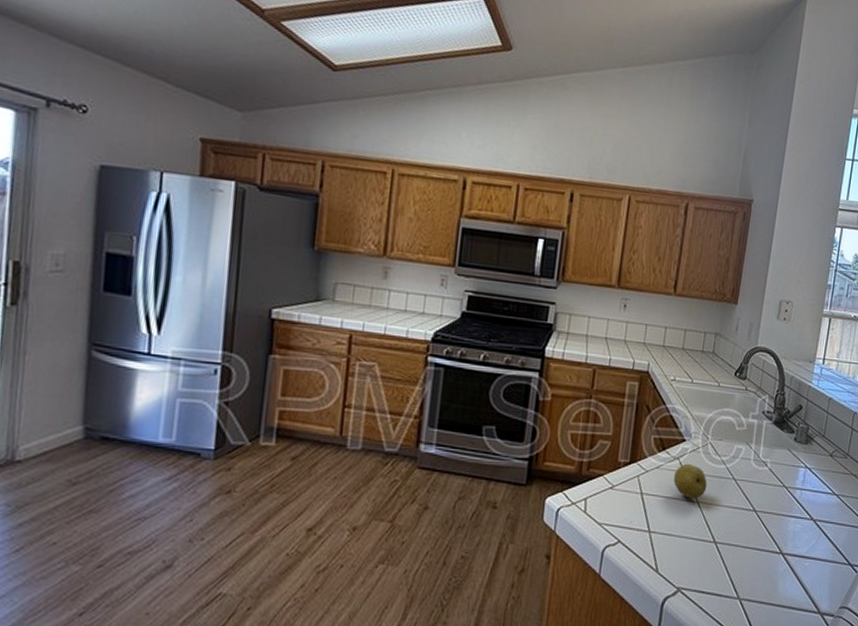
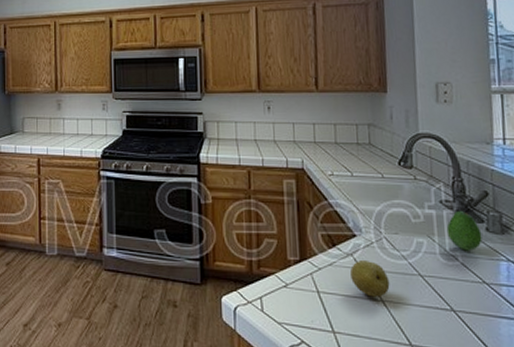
fruit: none [763,421,791,458] -> present [446,210,483,251]

